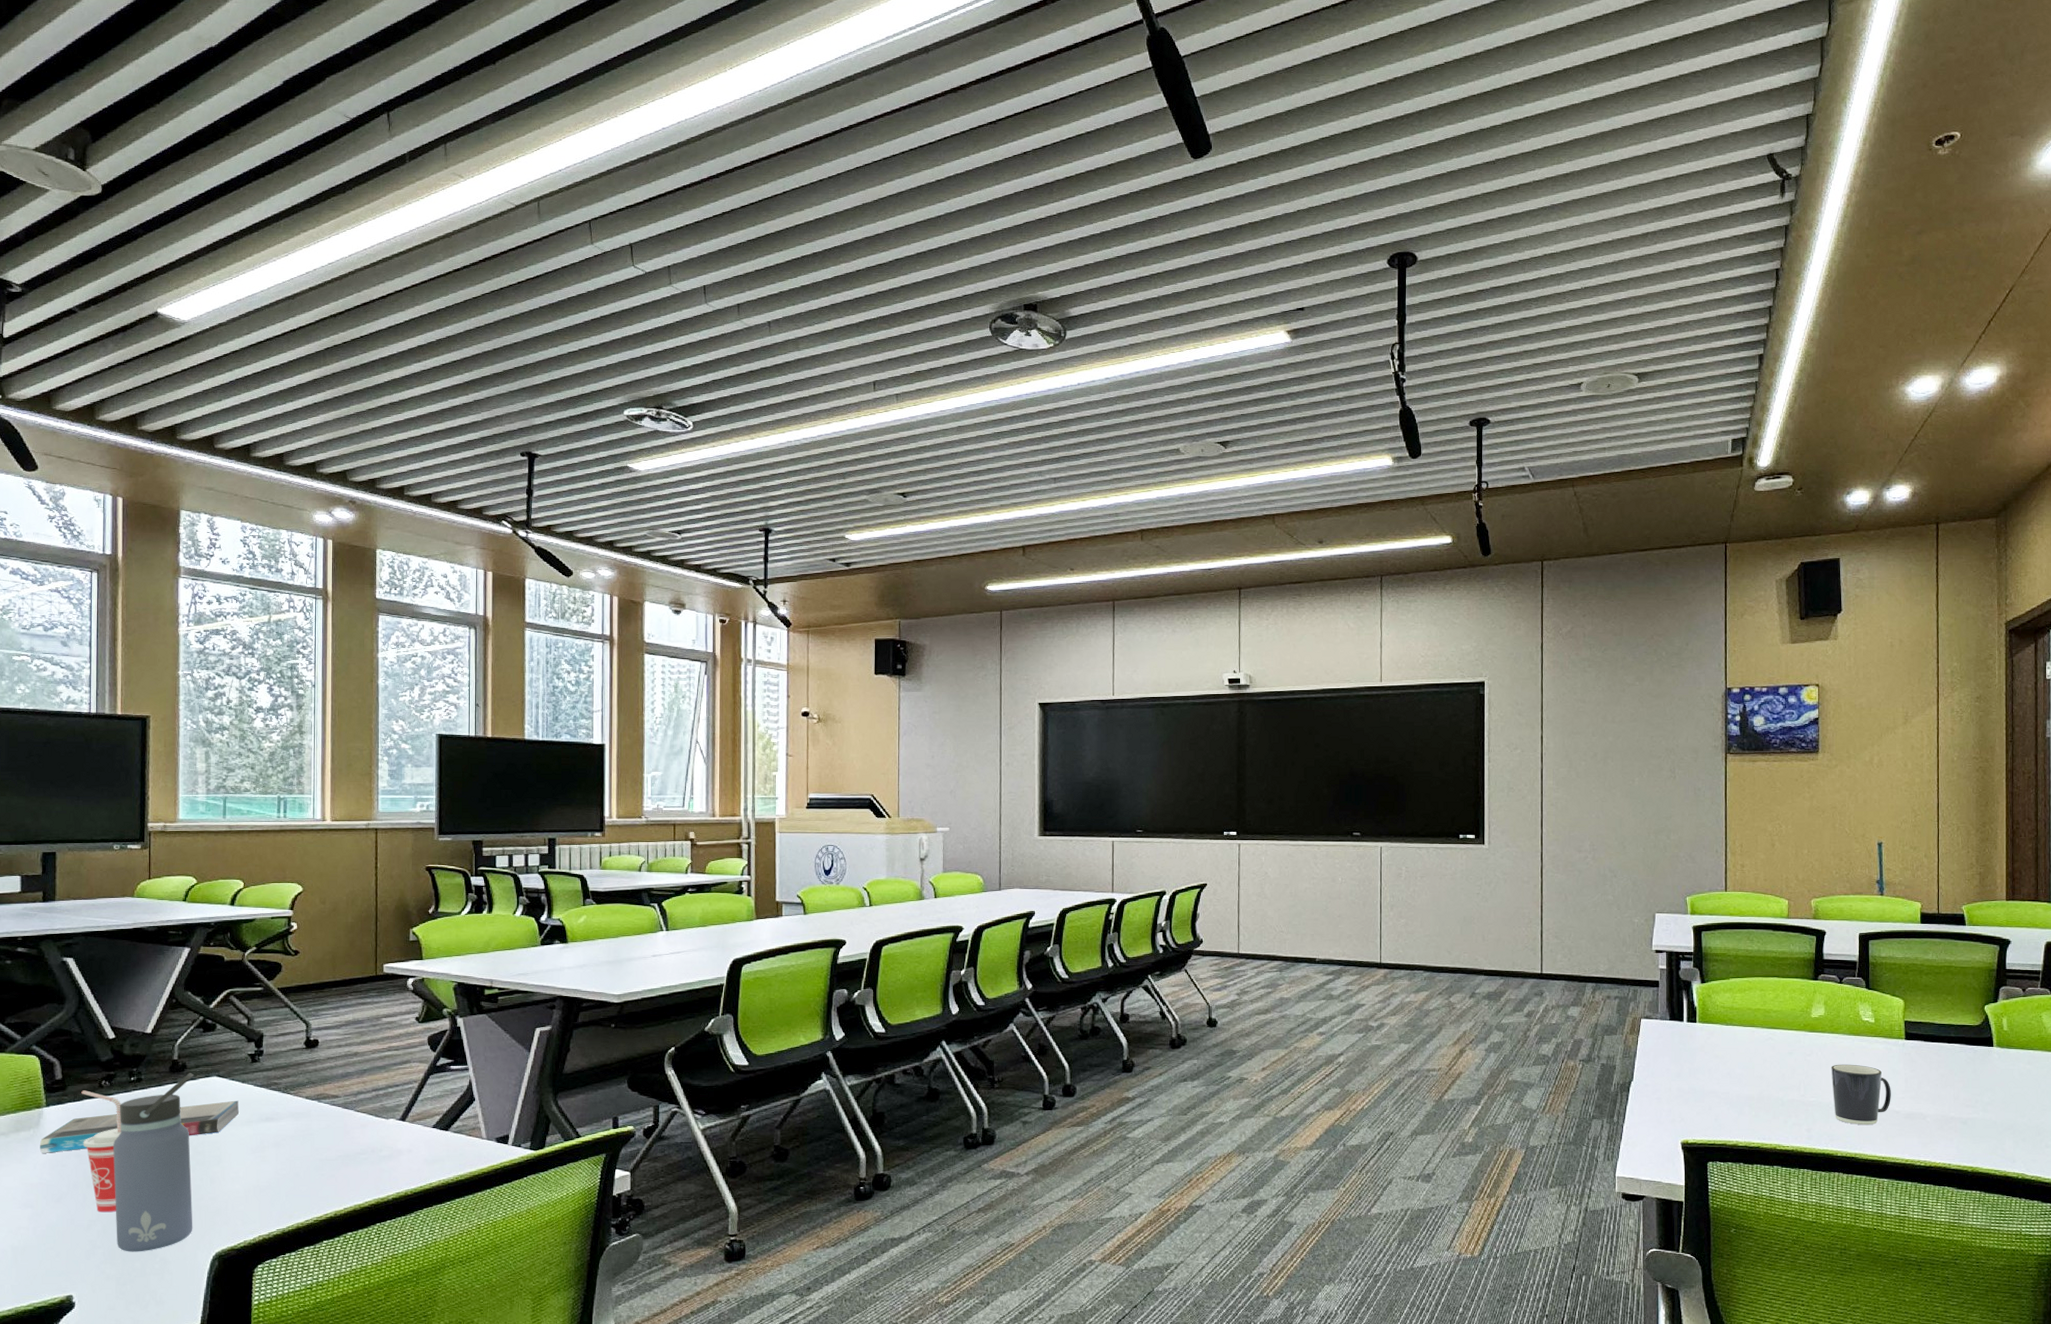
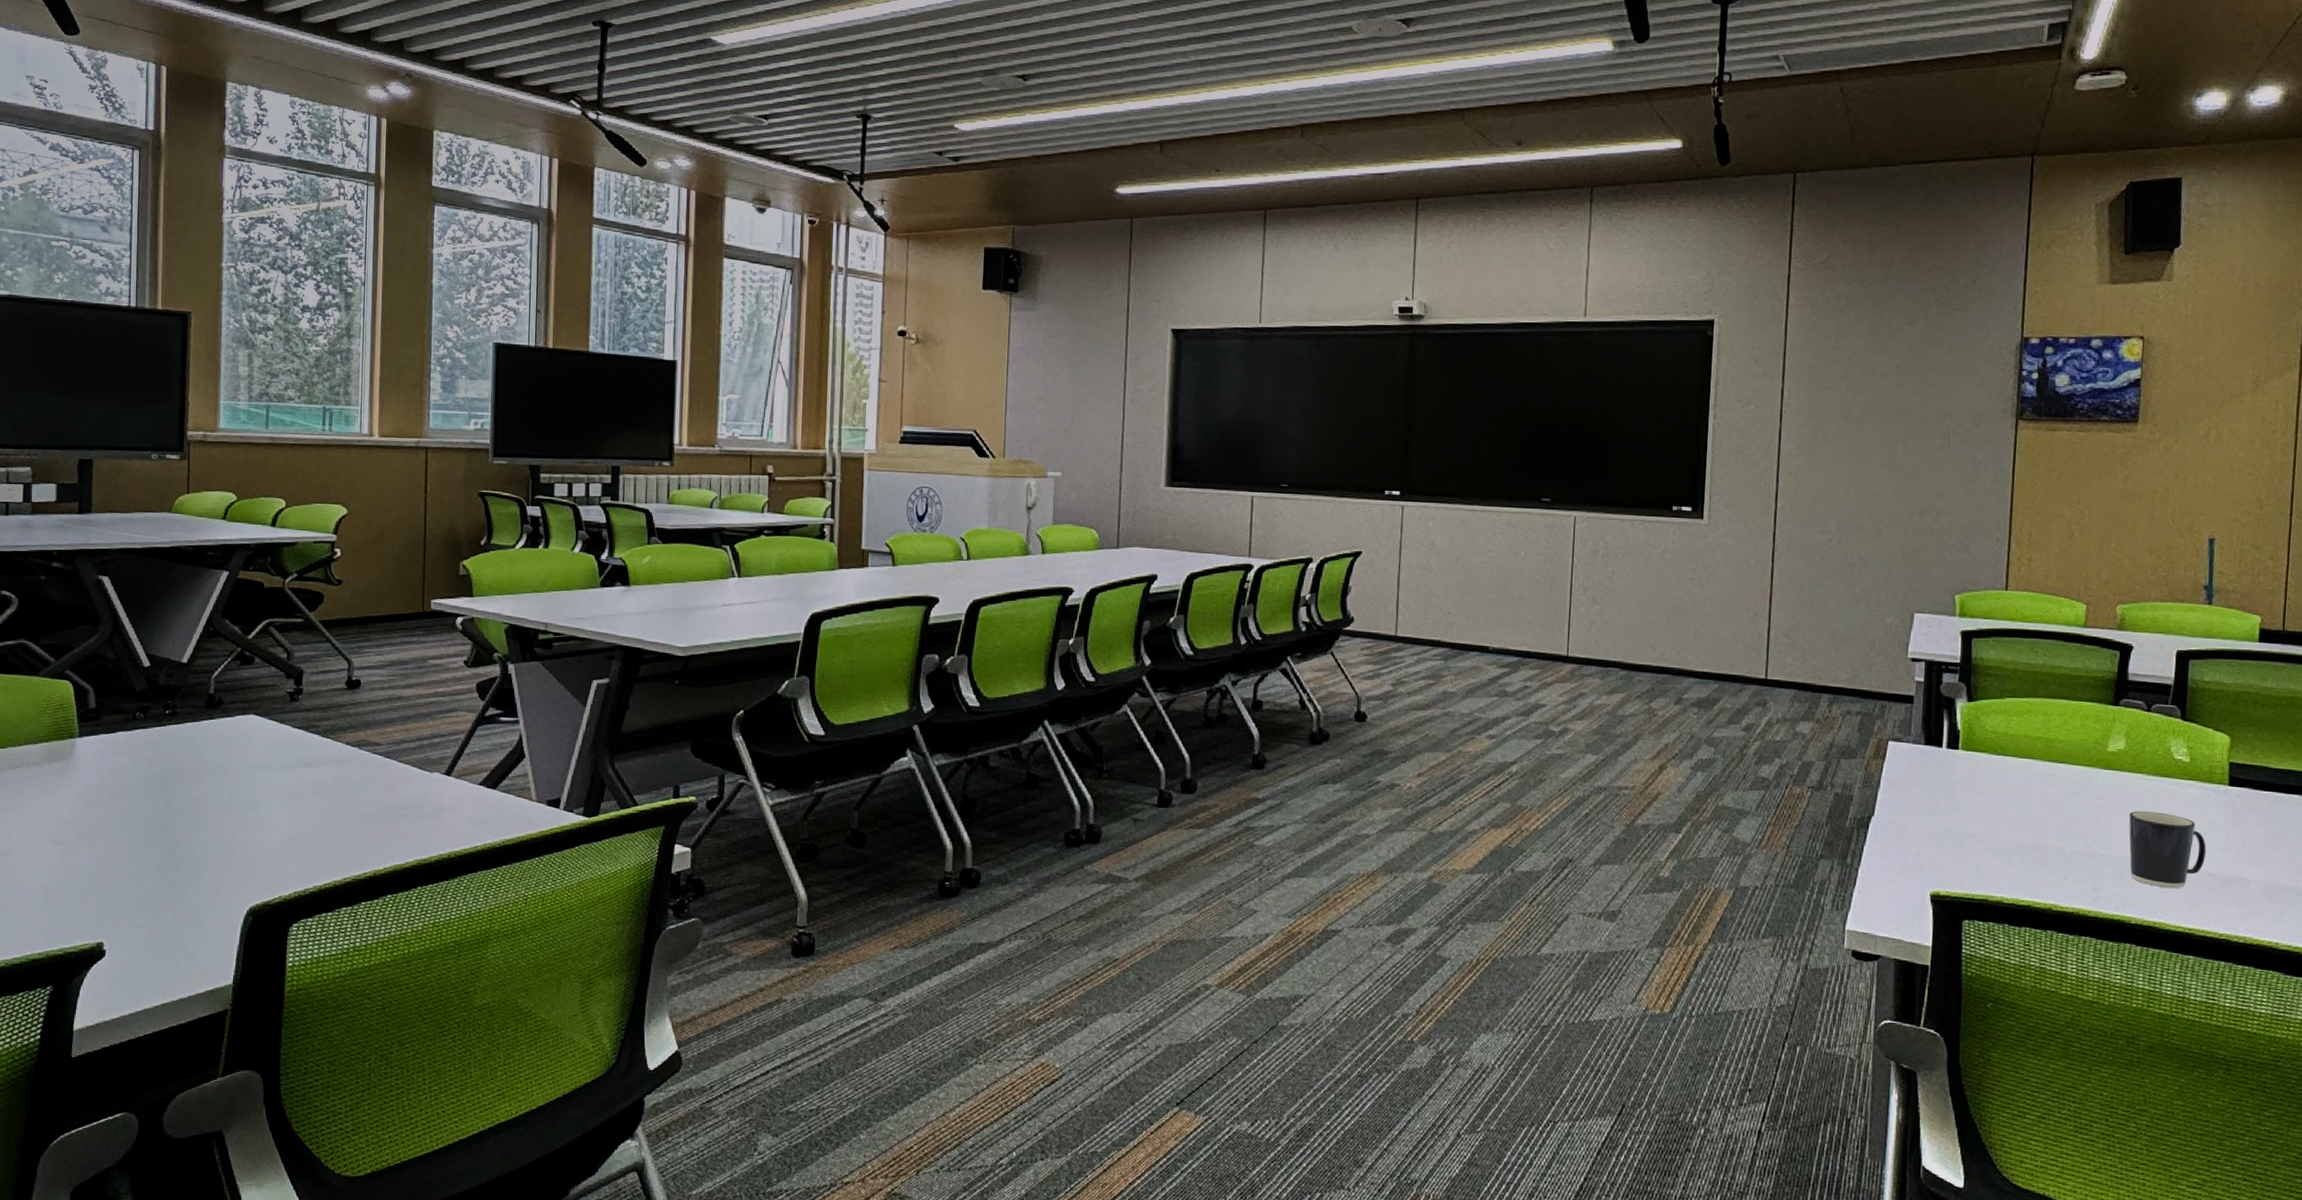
book: present [39,1100,239,1154] -> none [72,742,276,788]
beverage cup: present [81,1090,122,1213] -> none [115,721,156,856]
water bottle: present [112,1072,195,1252] -> none [146,708,231,901]

